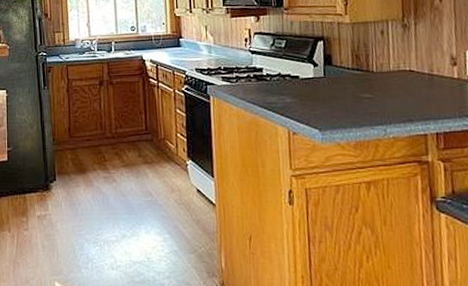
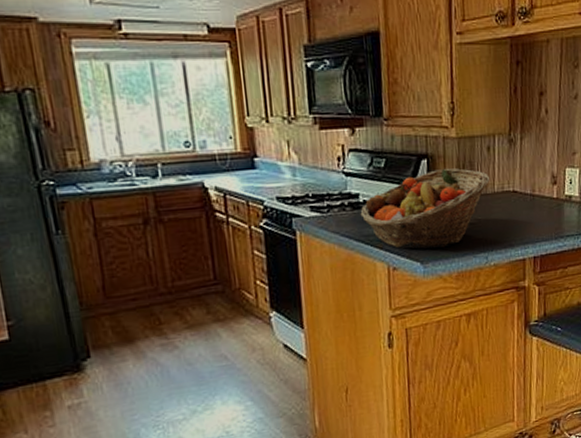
fruit basket: none [264,48,385,118] -> present [360,168,490,249]

